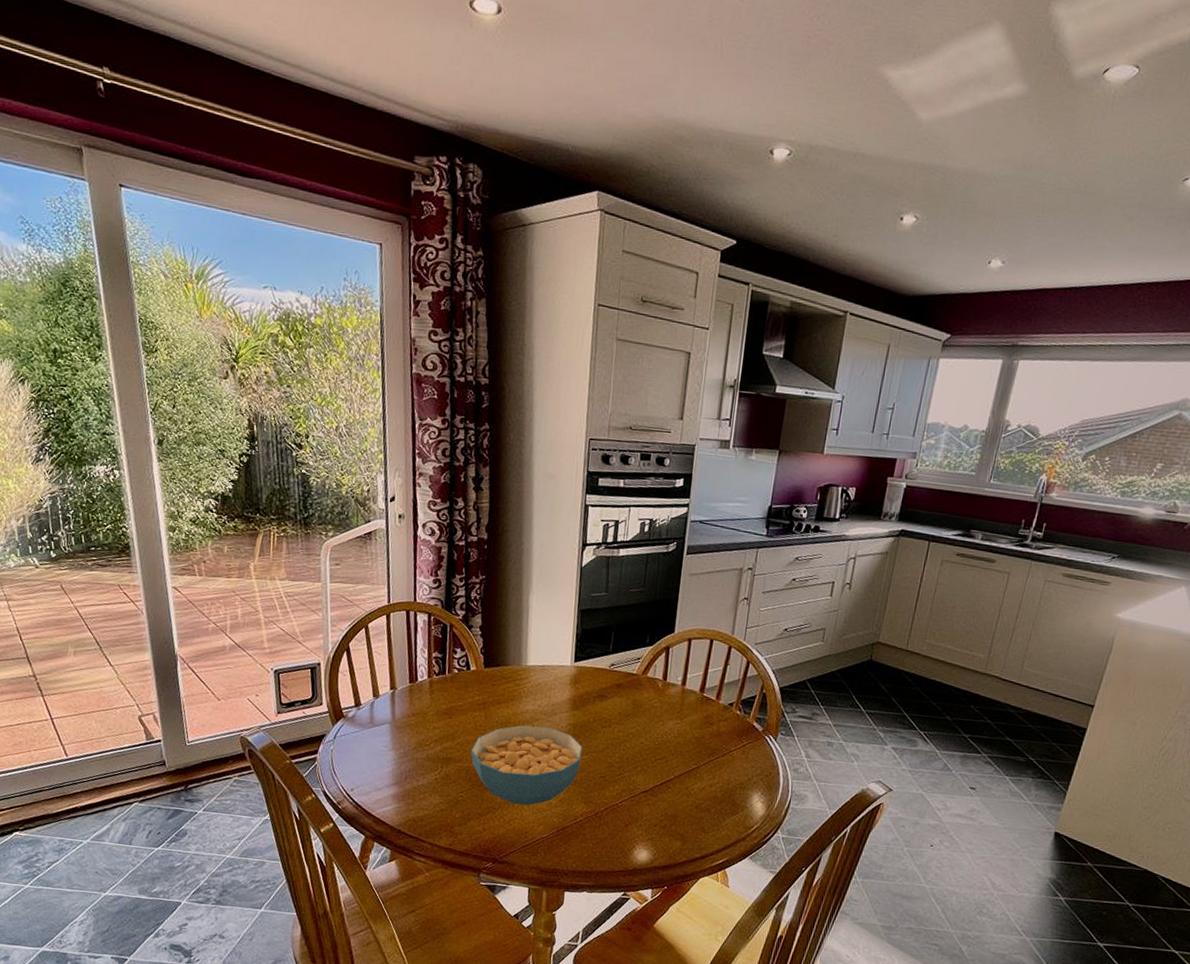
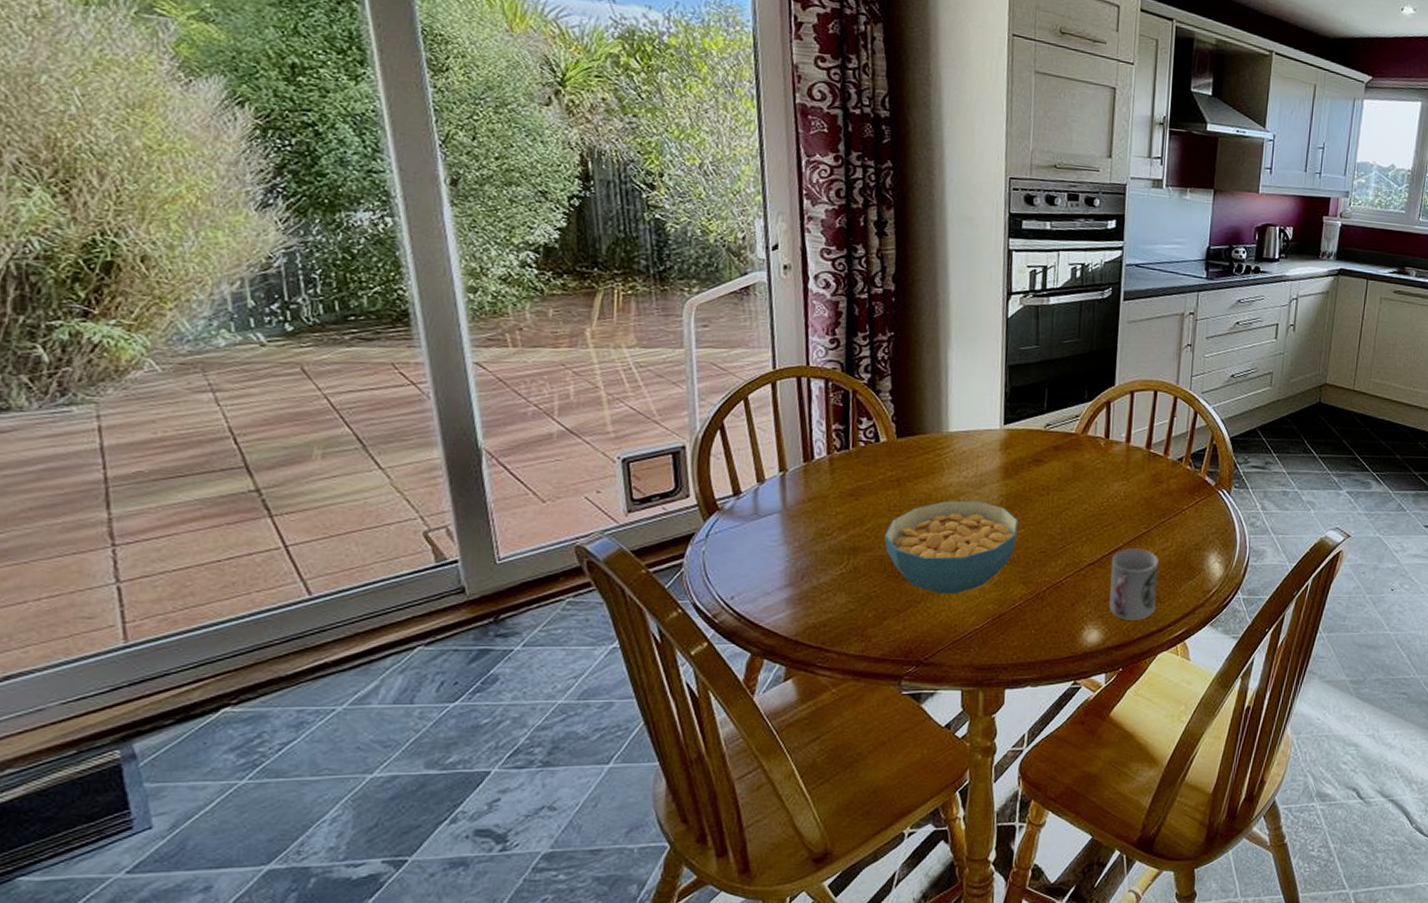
cup: none [658,781,706,847] -> present [1109,548,1159,620]

